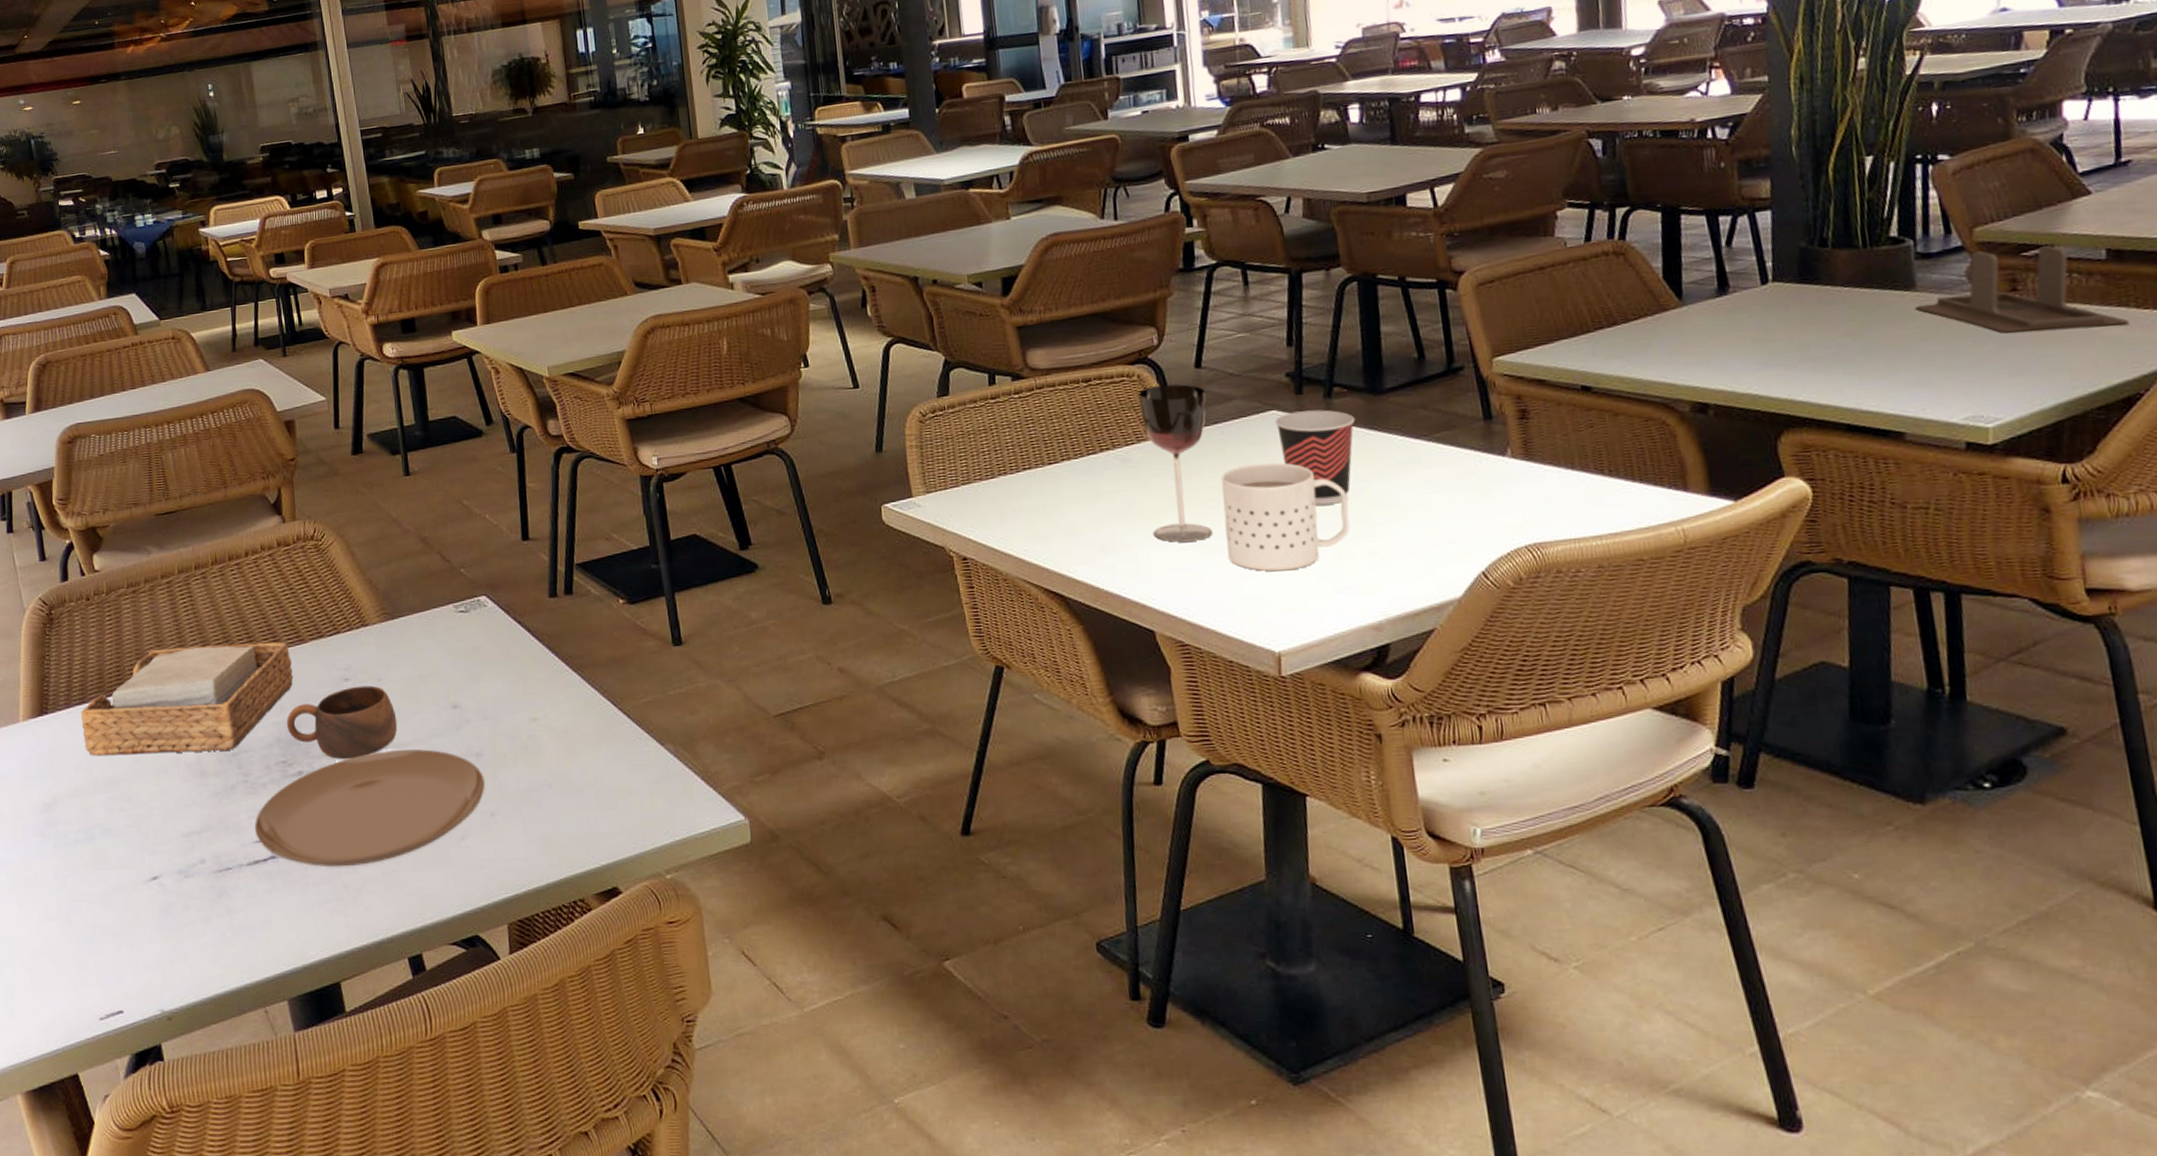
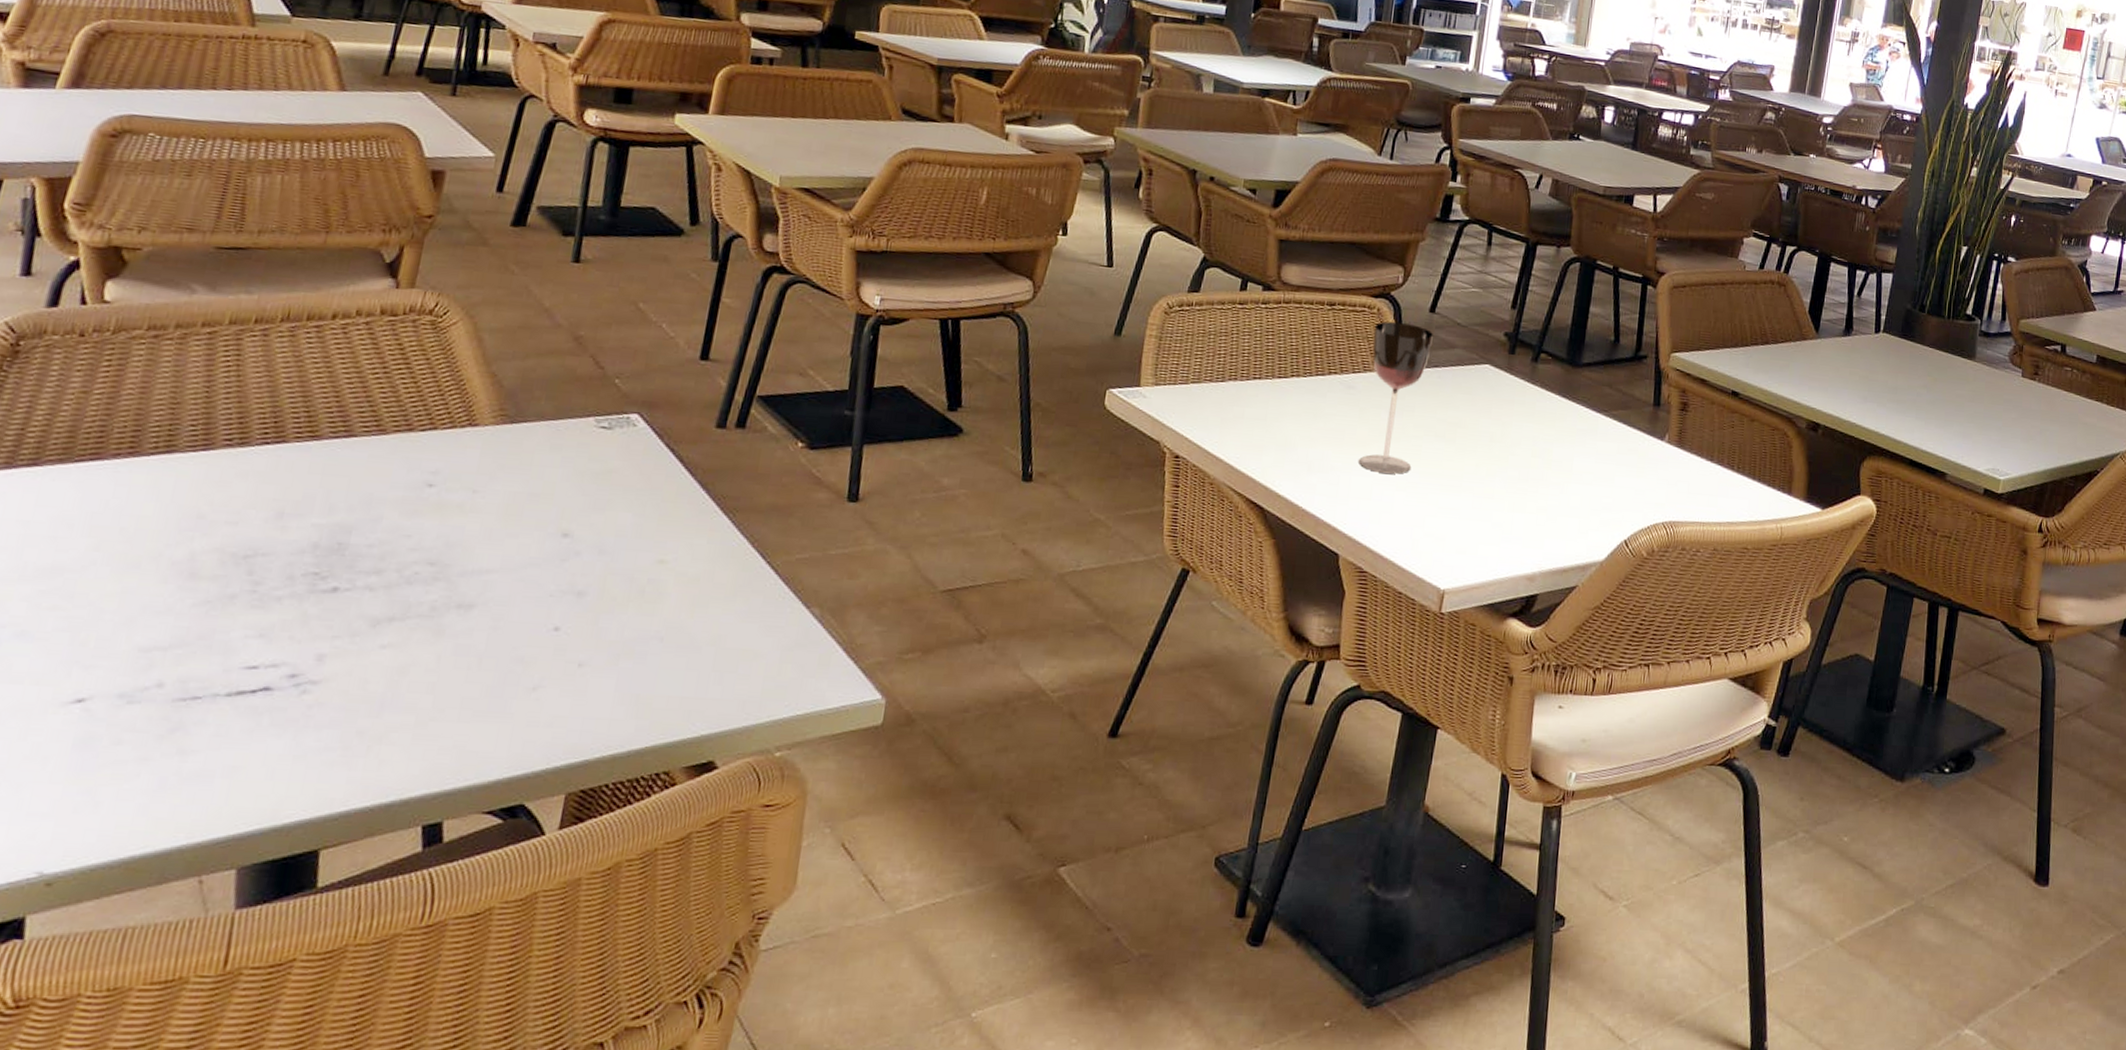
napkin holder: present [81,642,294,756] -> none [20,412,362,552]
plate: present [255,749,485,867] -> none [248,575,581,710]
cup: present [286,685,398,759] -> none [331,495,486,580]
mug: present [1221,462,1350,572] -> none [1420,410,1531,515]
cup: present [1274,409,1356,505] -> none [1485,369,1553,460]
napkin holder: present [1914,246,2129,334] -> none [1971,338,2101,416]

